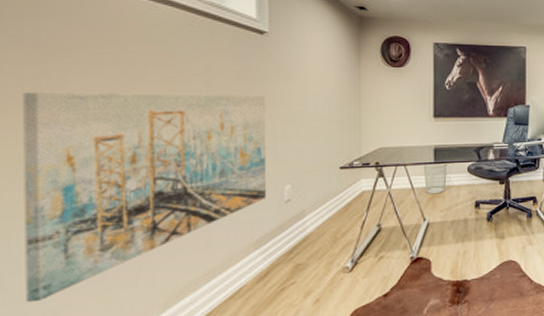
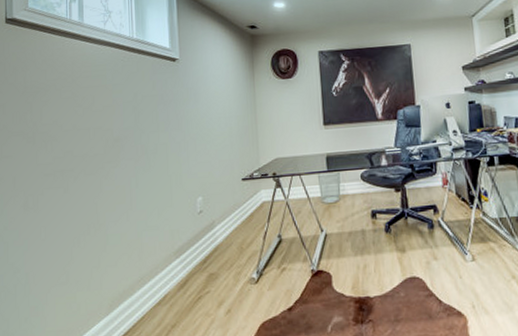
wall art: present [23,91,267,303] -> none [16,115,182,300]

